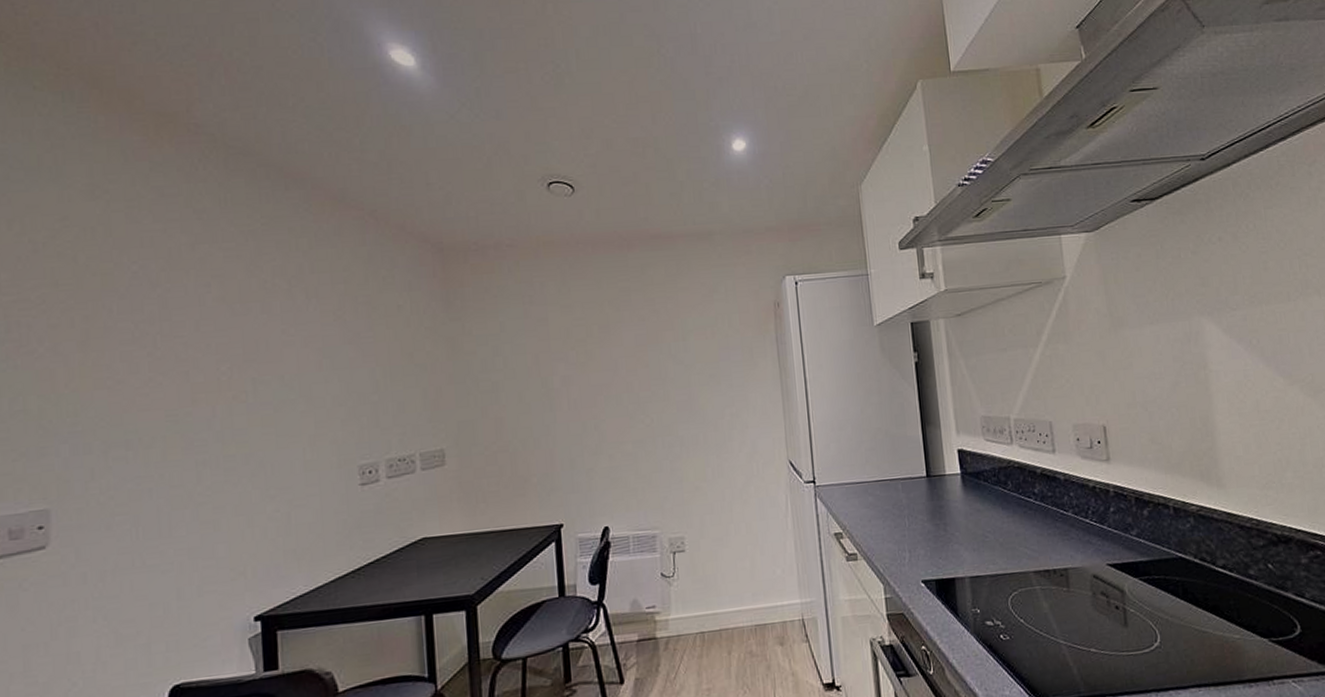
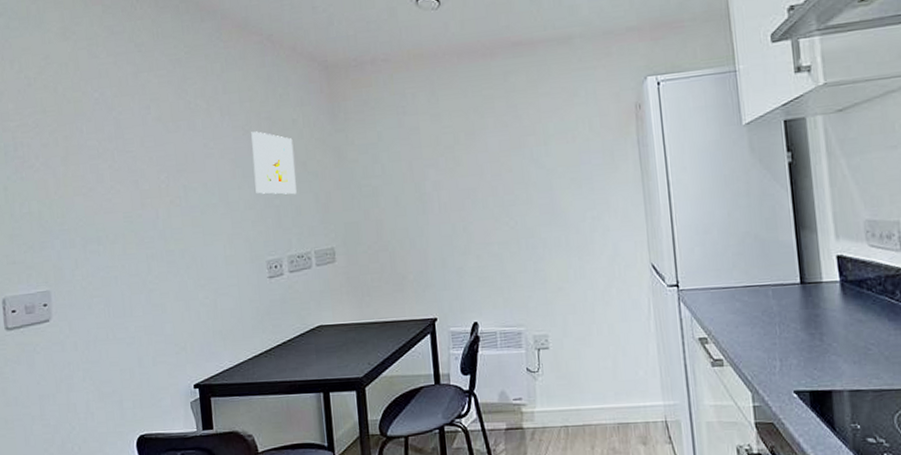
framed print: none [345,317,400,390] -> present [251,131,297,195]

